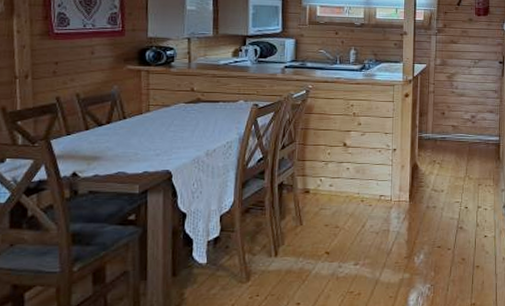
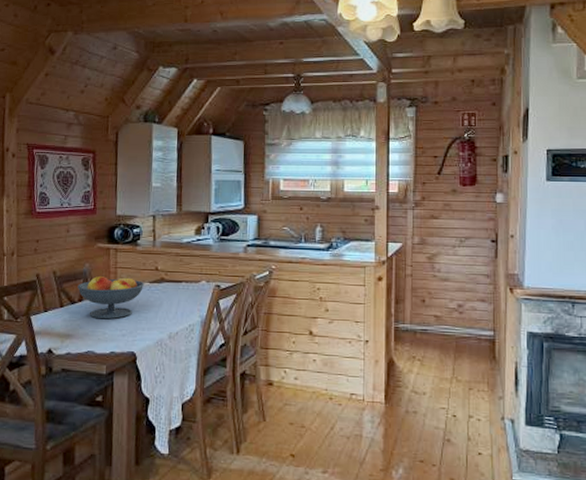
fruit bowl: none [105,97,180,140] -> present [77,275,145,319]

